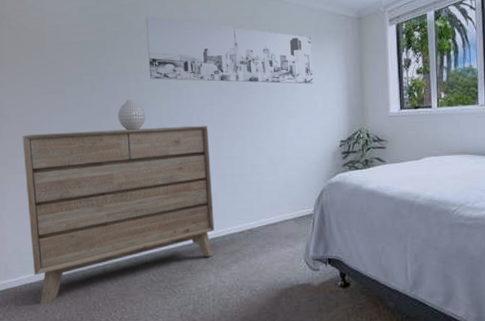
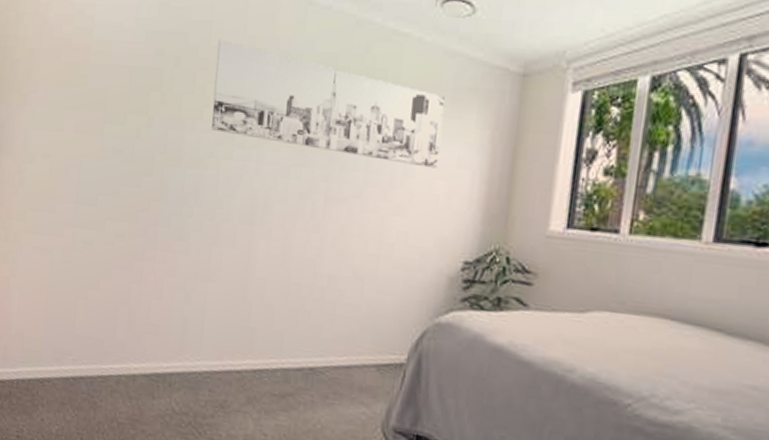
dresser: present [22,125,215,305] -> none [35,183,277,411]
vase: present [117,100,146,131] -> none [162,155,199,199]

